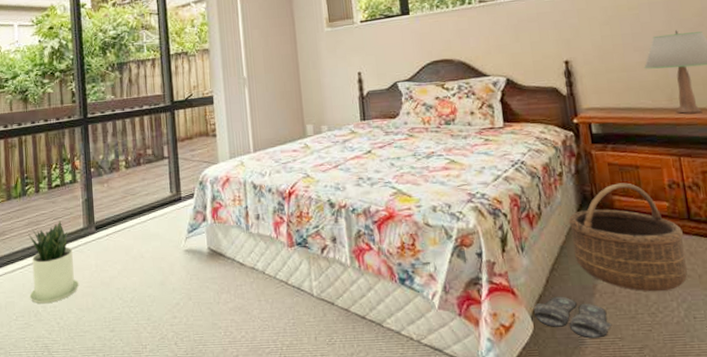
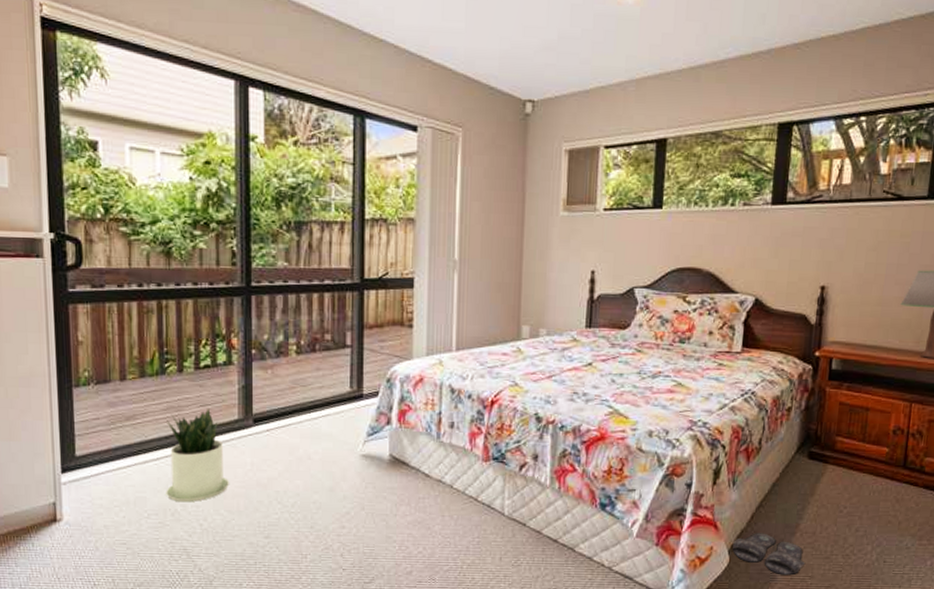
basket: present [568,182,688,292] -> none [784,424,896,535]

